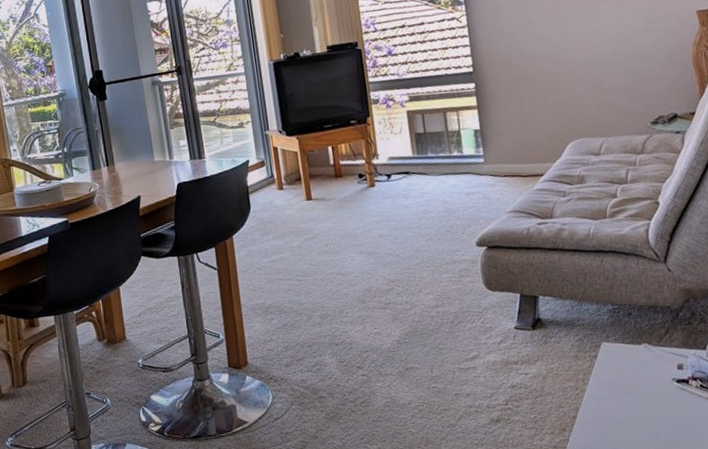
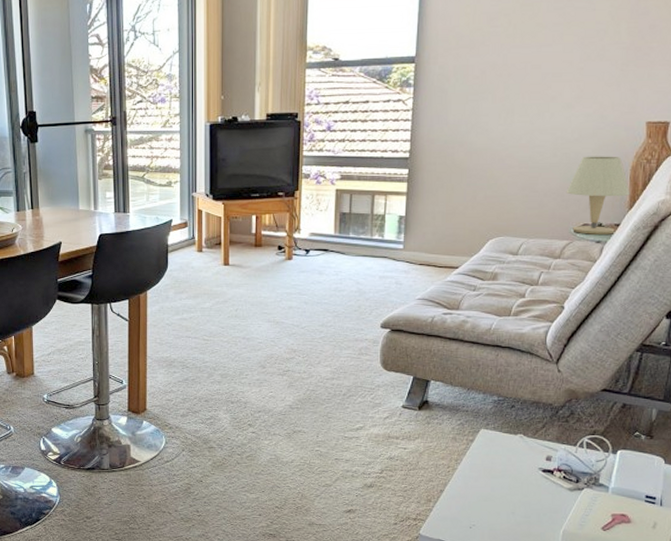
table lamp: none [634,47,698,127] -> present [566,156,630,234]

